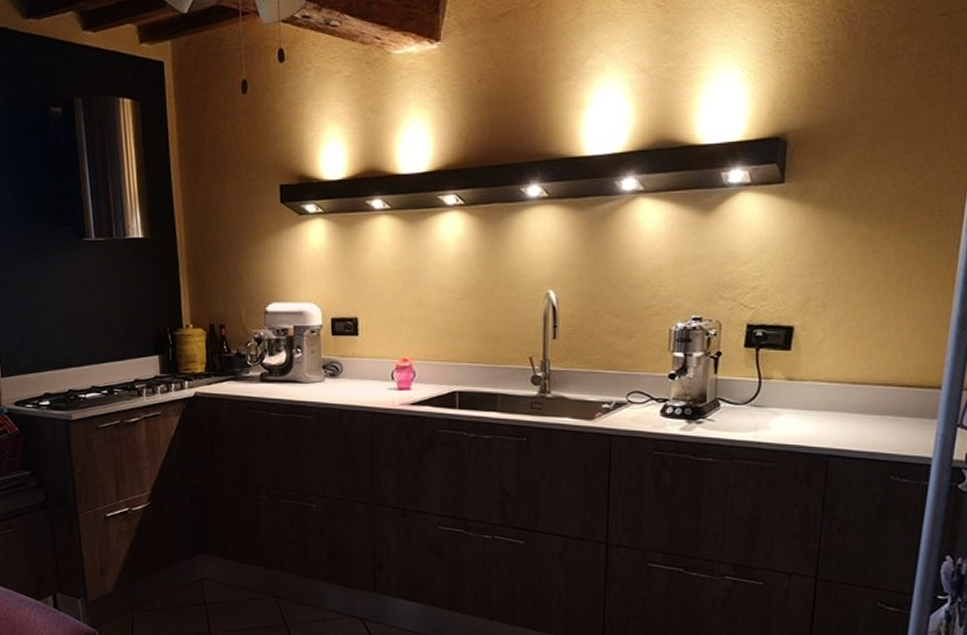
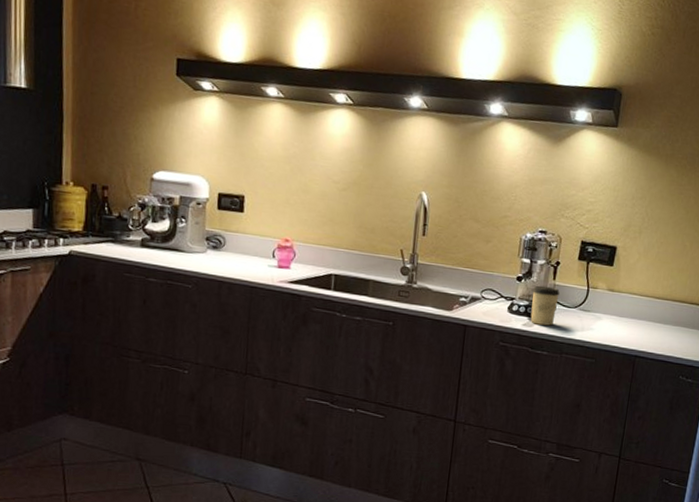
cup: none [689,382,724,428] -> present [530,285,560,326]

